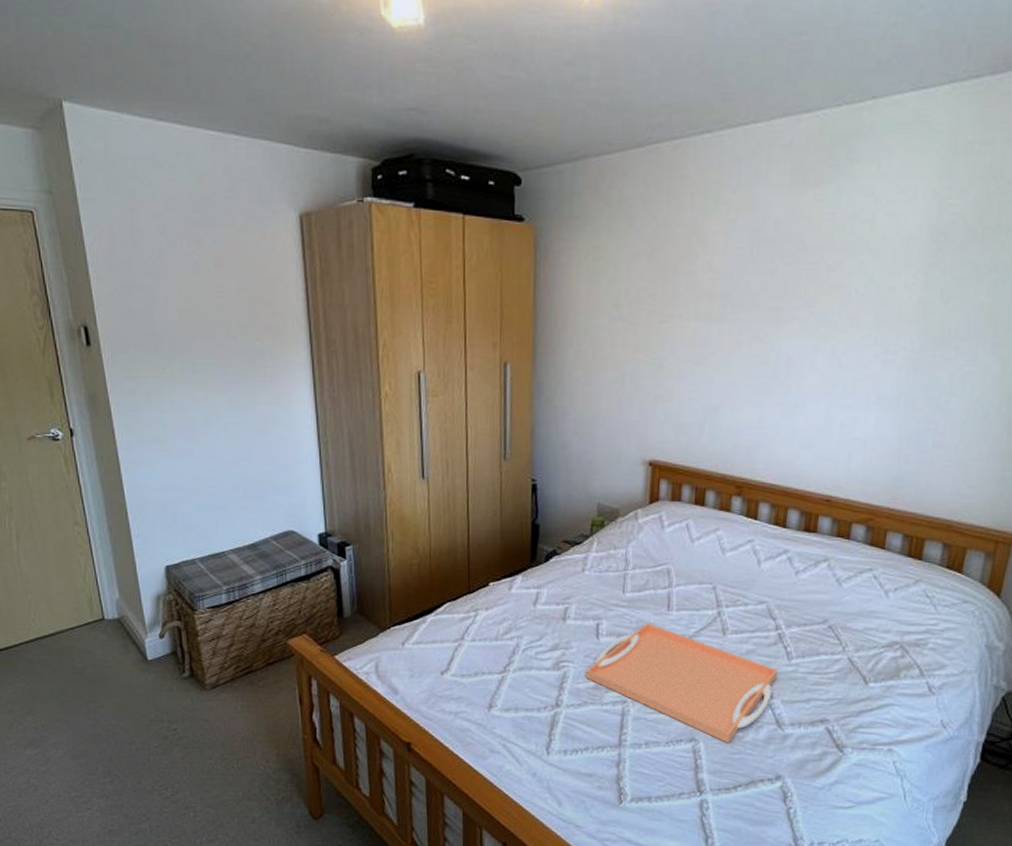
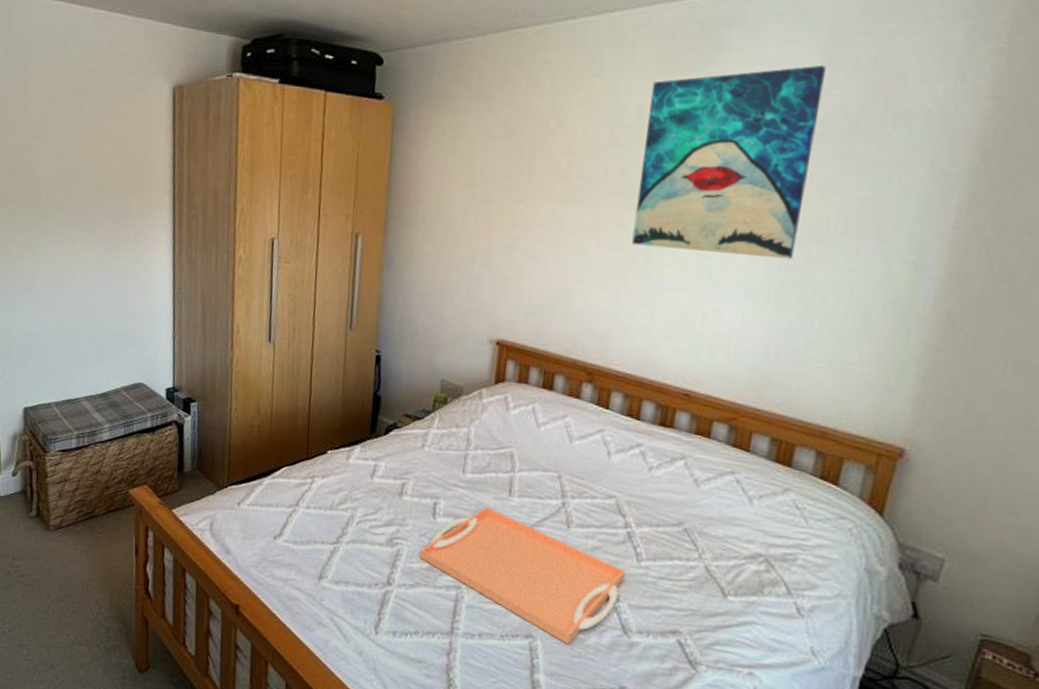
wall art: none [773,174,946,366] -> present [632,65,826,260]

